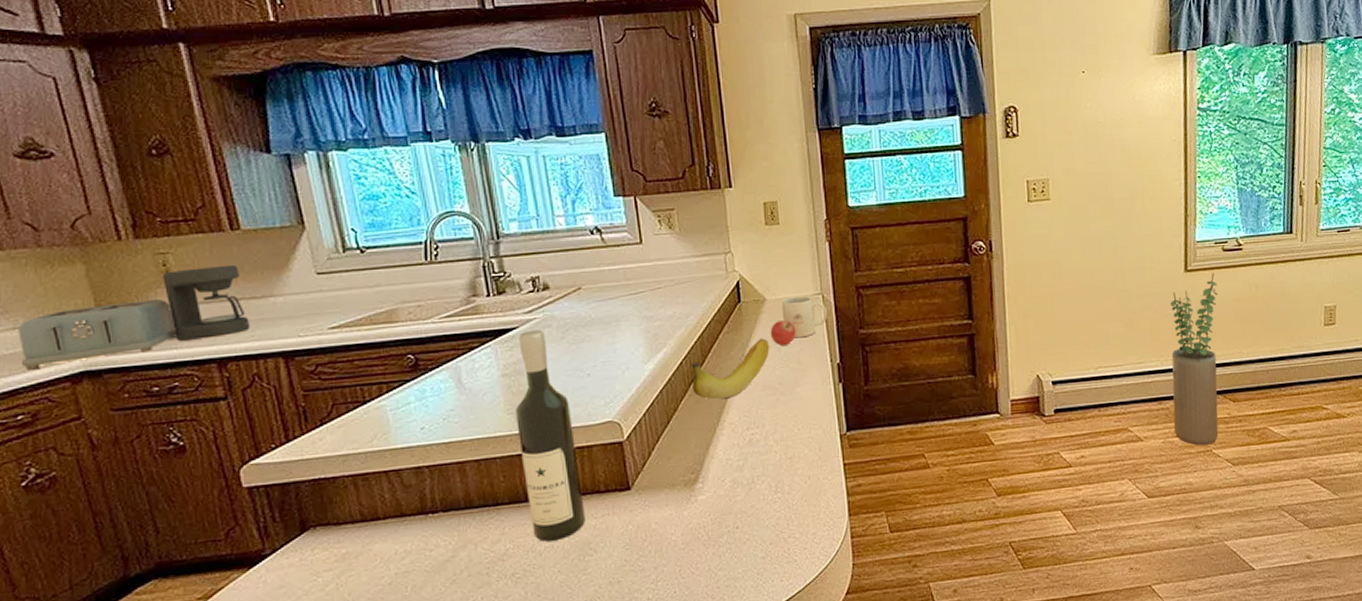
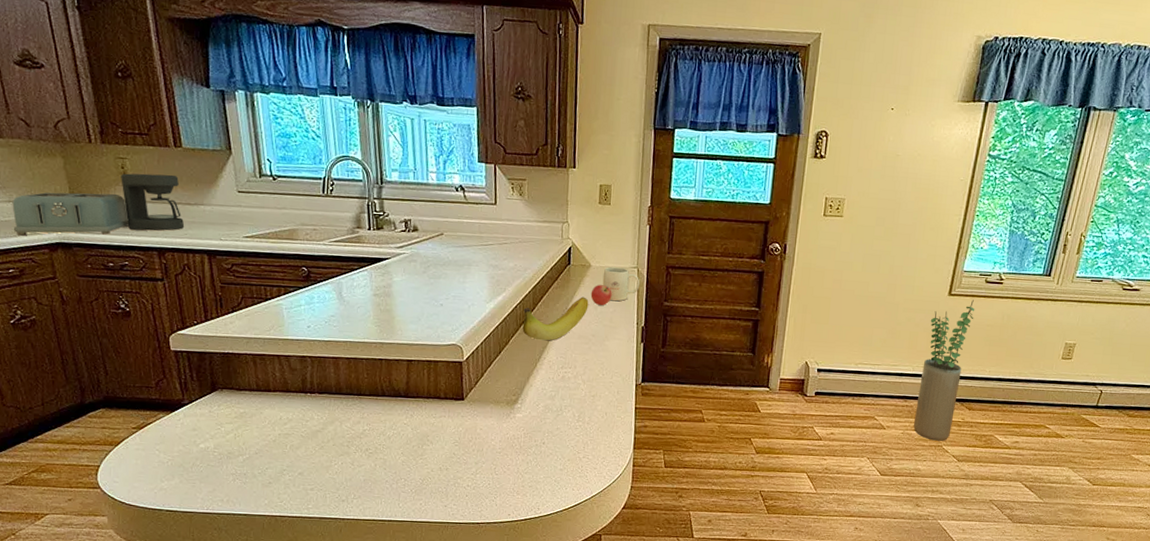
bottle: present [514,329,585,542] -> none [380,262,427,430]

